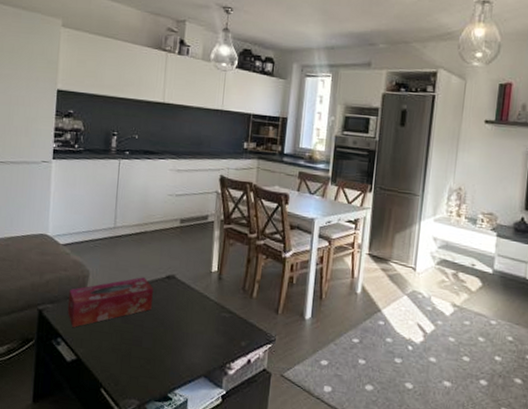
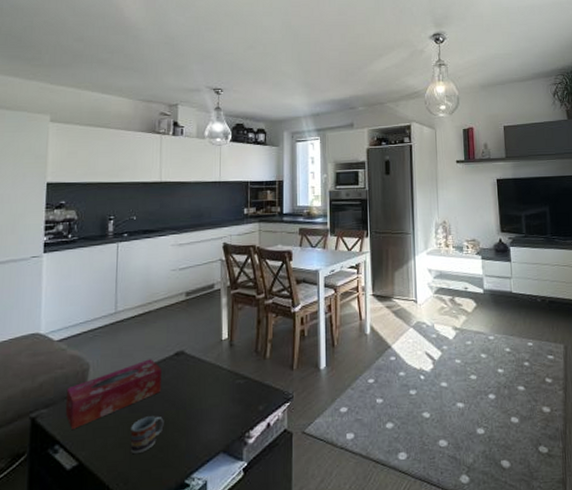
cup: none [121,329,153,362] -> present [130,416,164,455]

